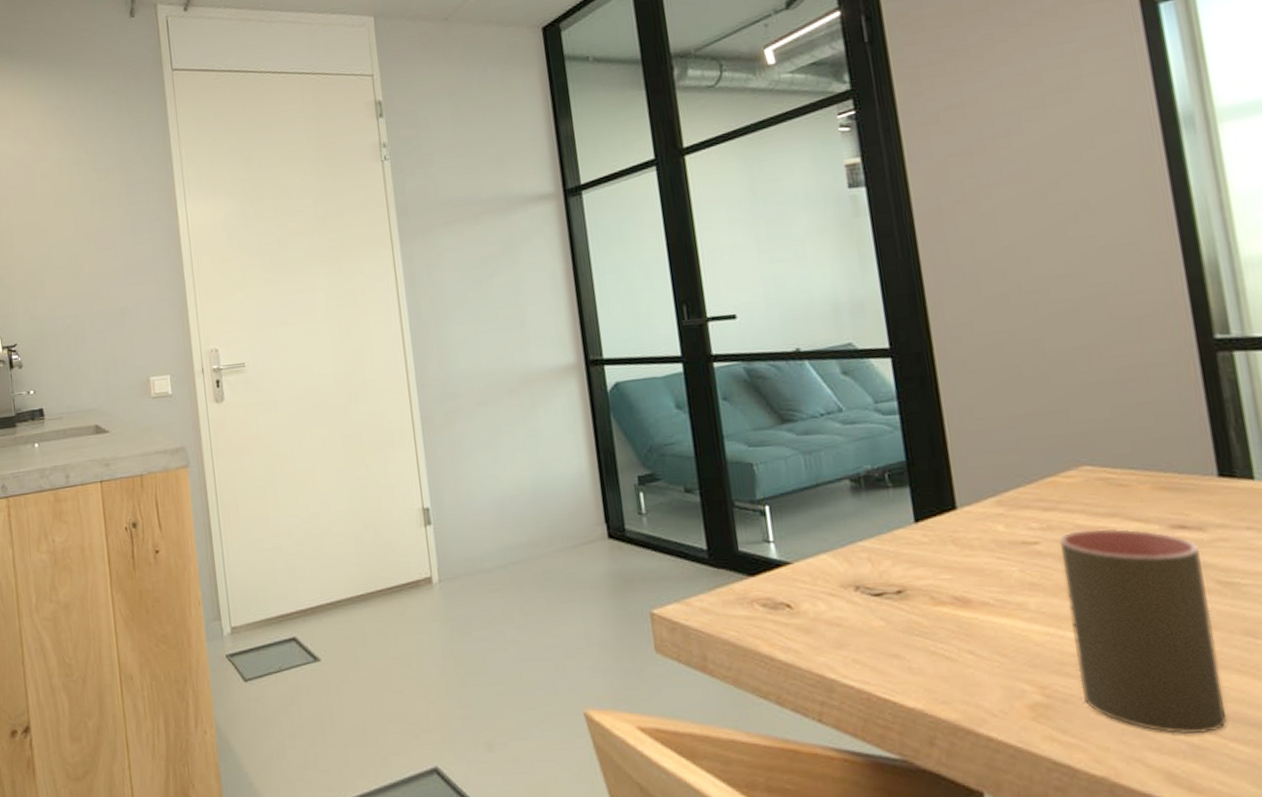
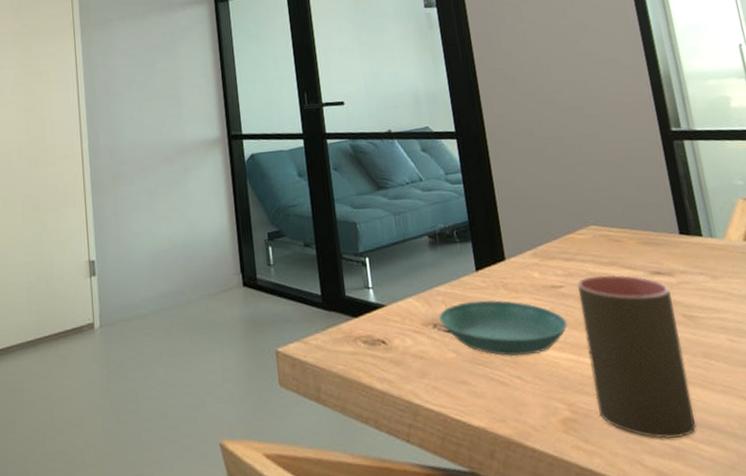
saucer: none [863,558,1044,627] -> present [439,300,568,356]

